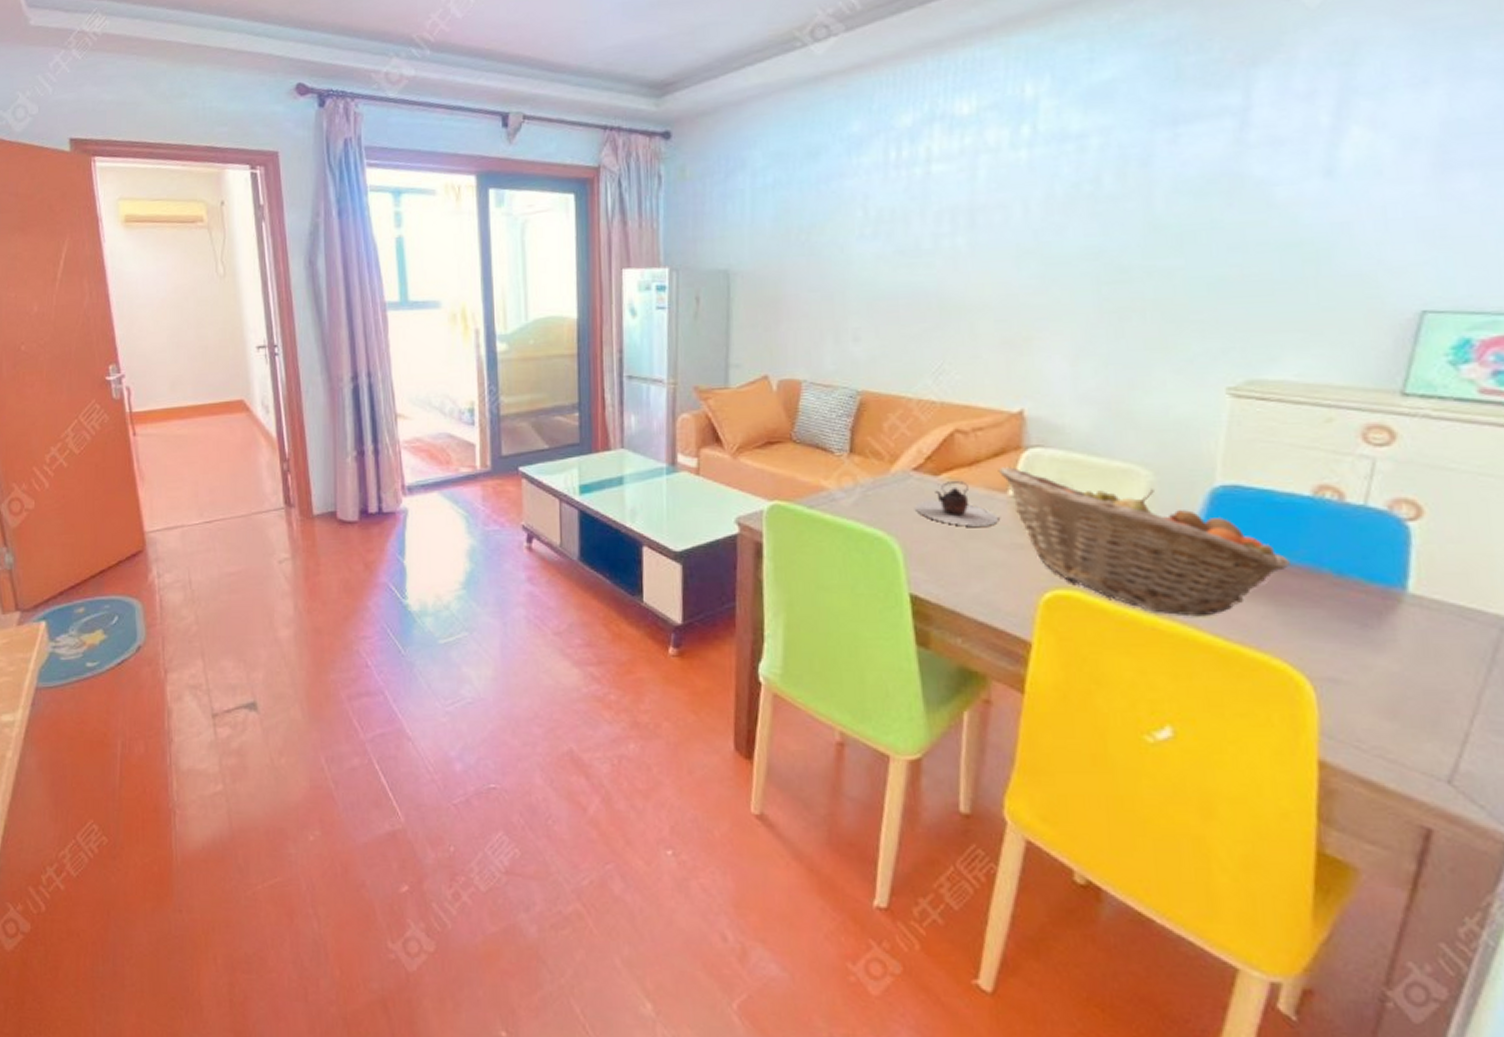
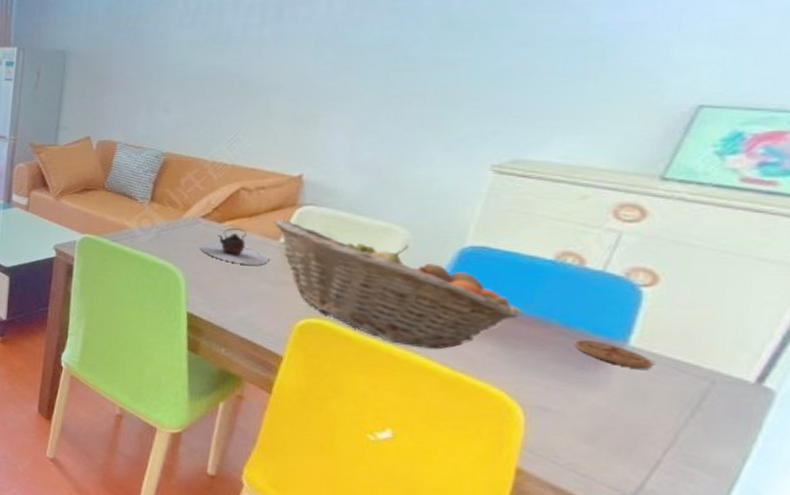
coaster: none [1352,591,1438,620] -> present [574,340,654,369]

